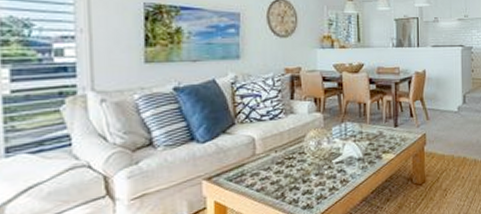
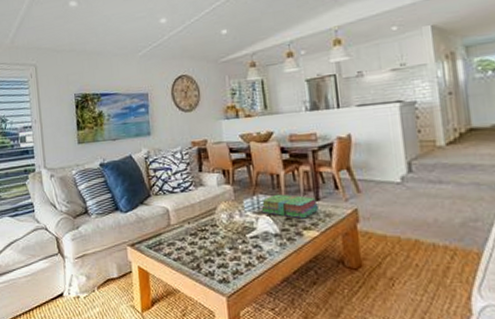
stack of books: none [348,121,396,144] -> present [261,194,318,219]

